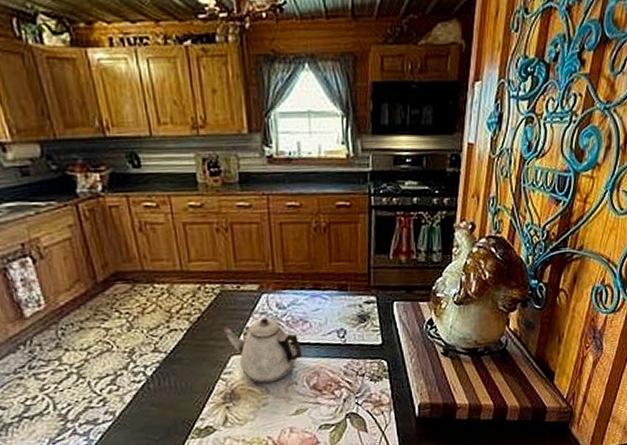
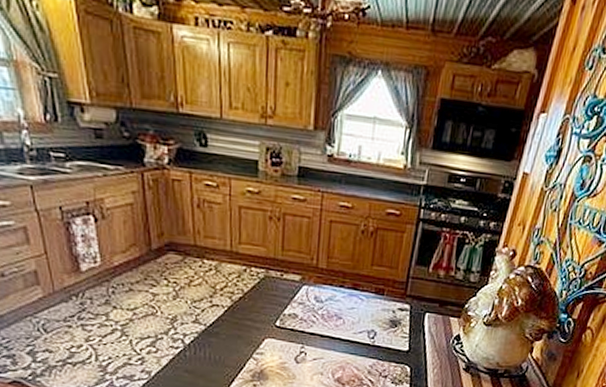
teapot: present [223,318,302,384] -> none [261,308,332,369]

